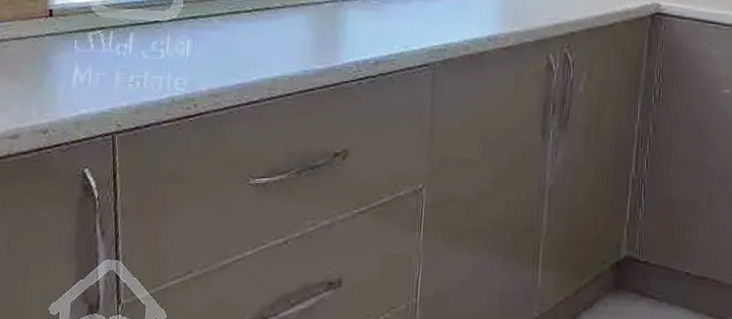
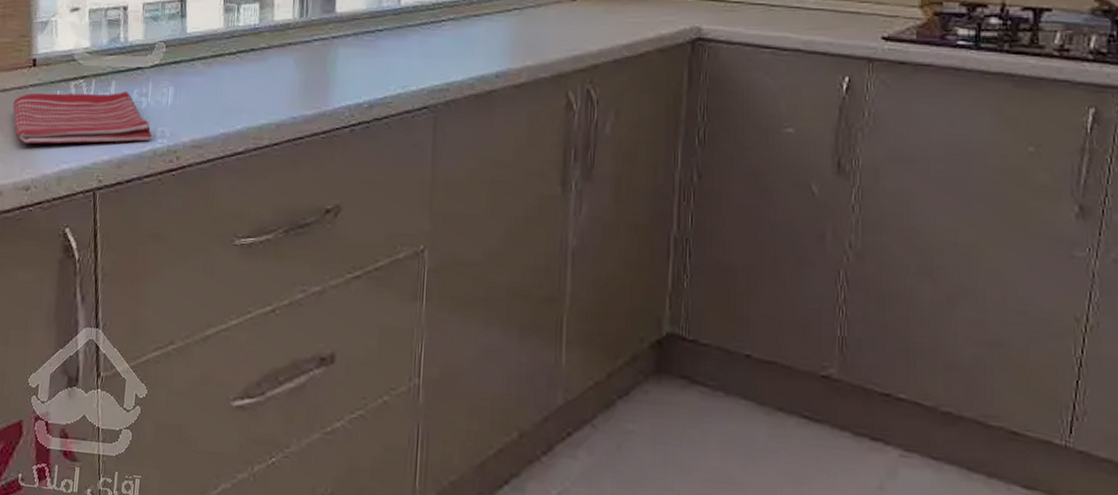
dish towel: none [29,41,170,91] -> present [12,91,152,145]

